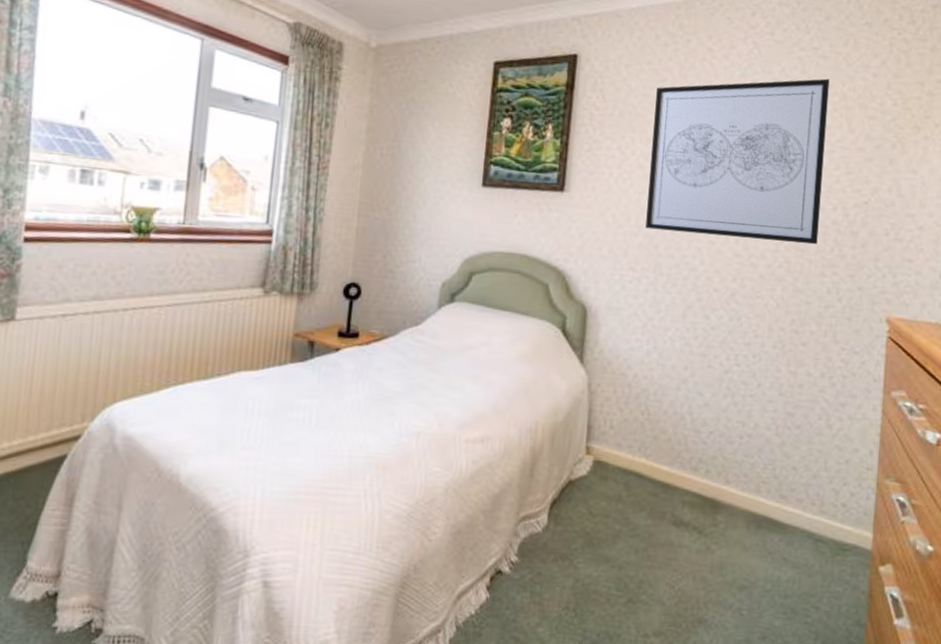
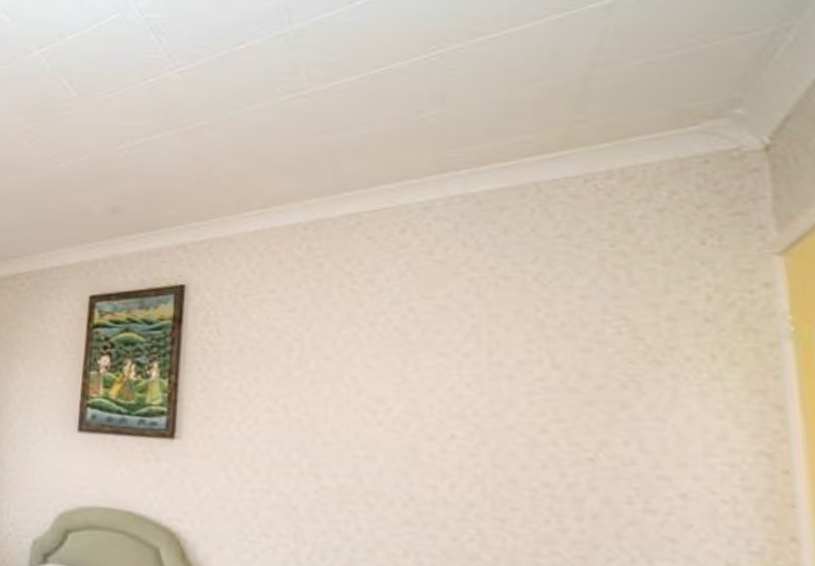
wall art: present [645,78,830,245] -> none [280,303,523,514]

